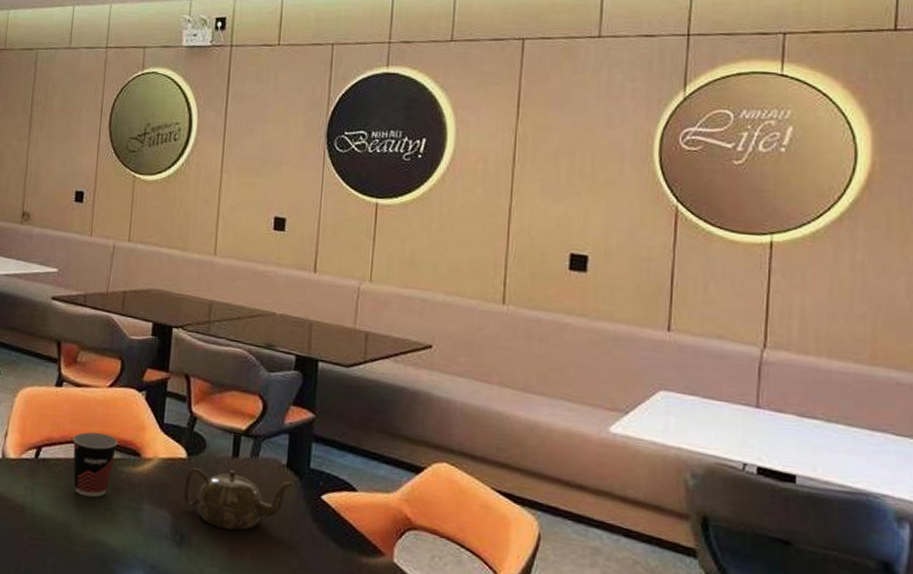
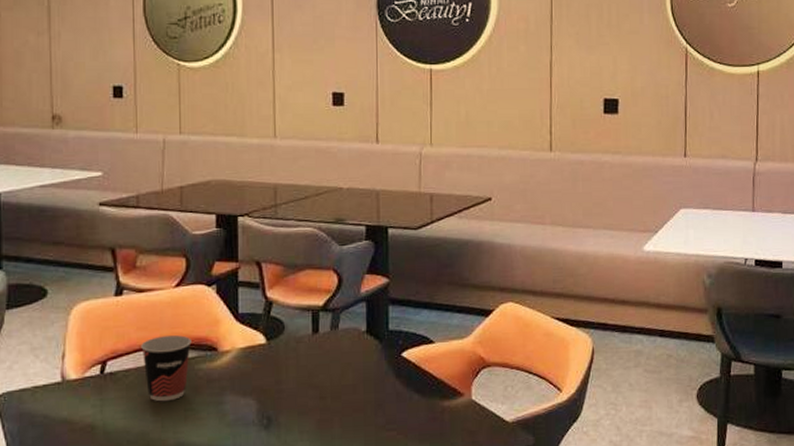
teapot: present [183,467,294,531] -> none [266,346,375,403]

